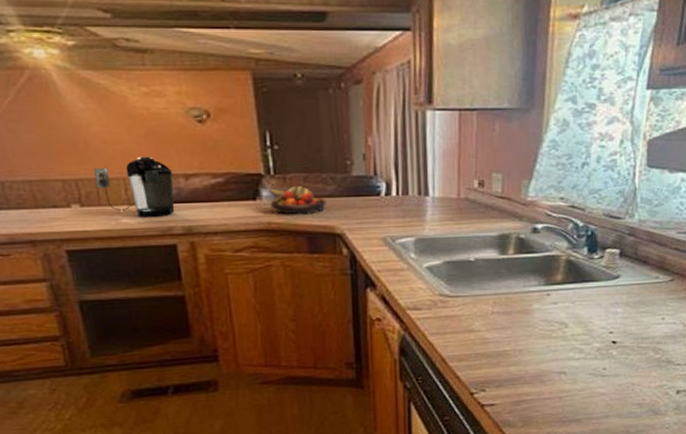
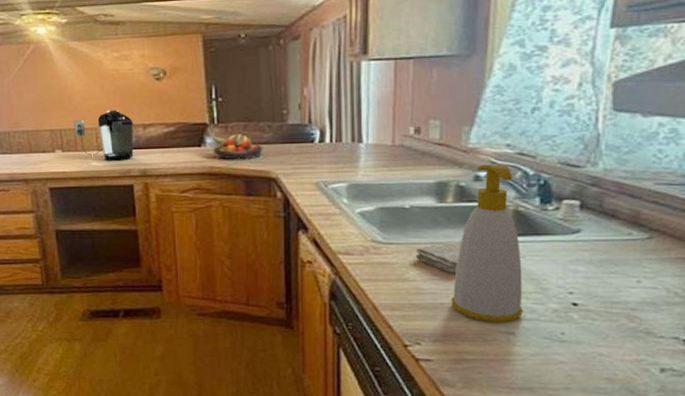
washcloth: none [480,290,522,322] -> present [415,240,462,274]
soap bottle: none [513,216,573,365] -> present [452,164,523,322]

